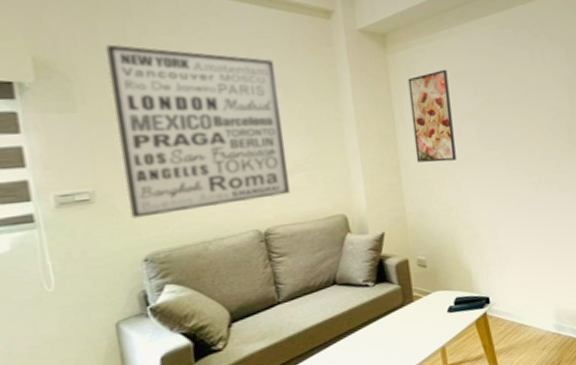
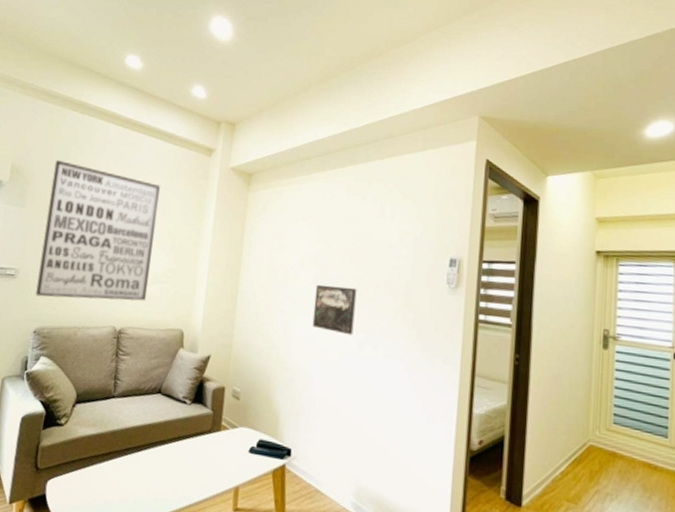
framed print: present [407,69,456,163] -> none [253,211,298,300]
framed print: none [481,135,527,181] -> present [312,284,357,335]

